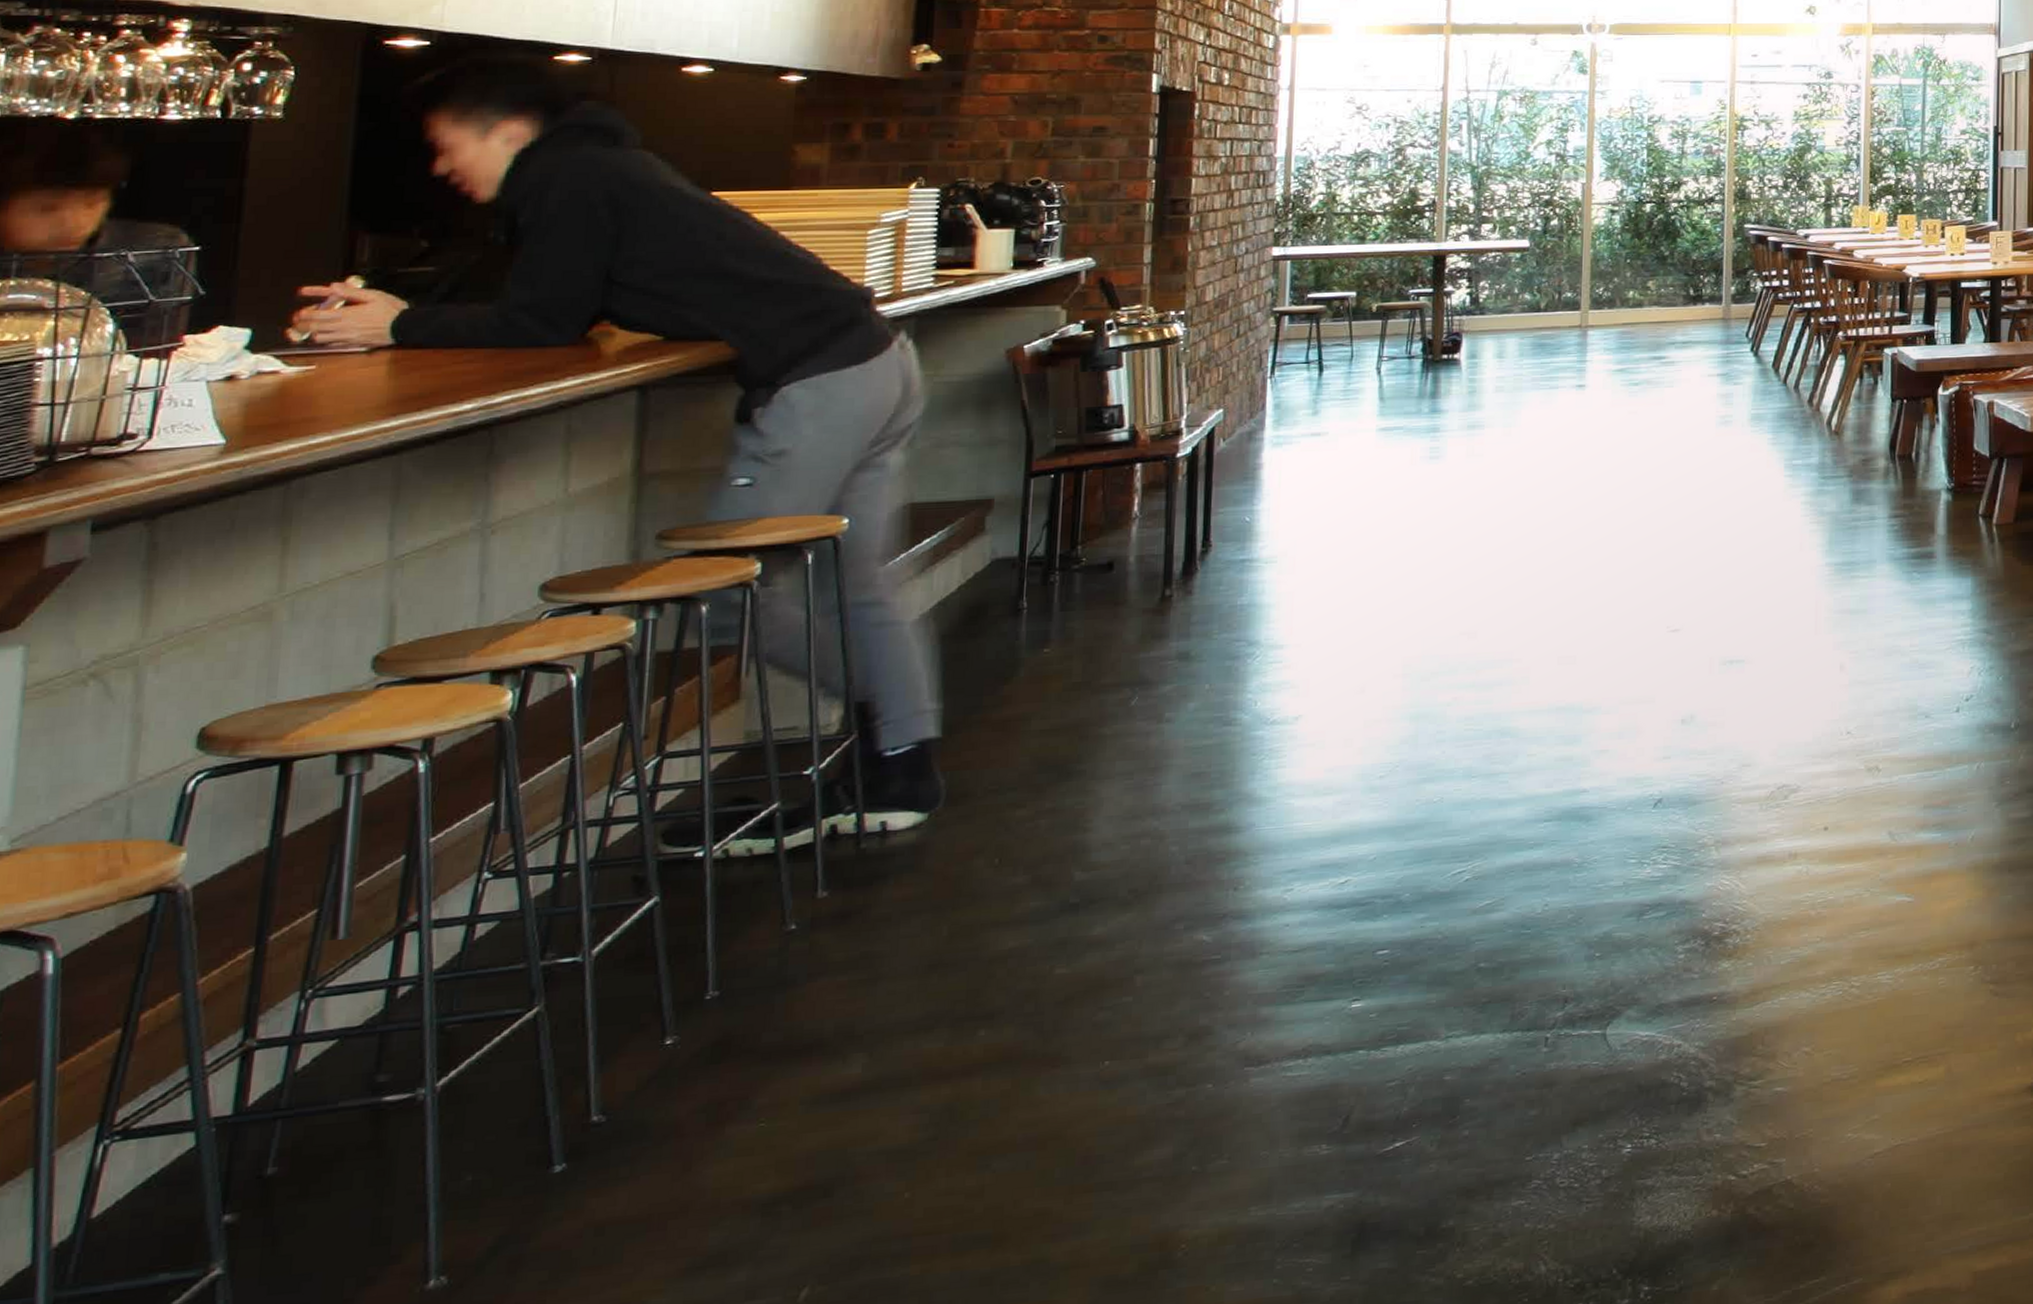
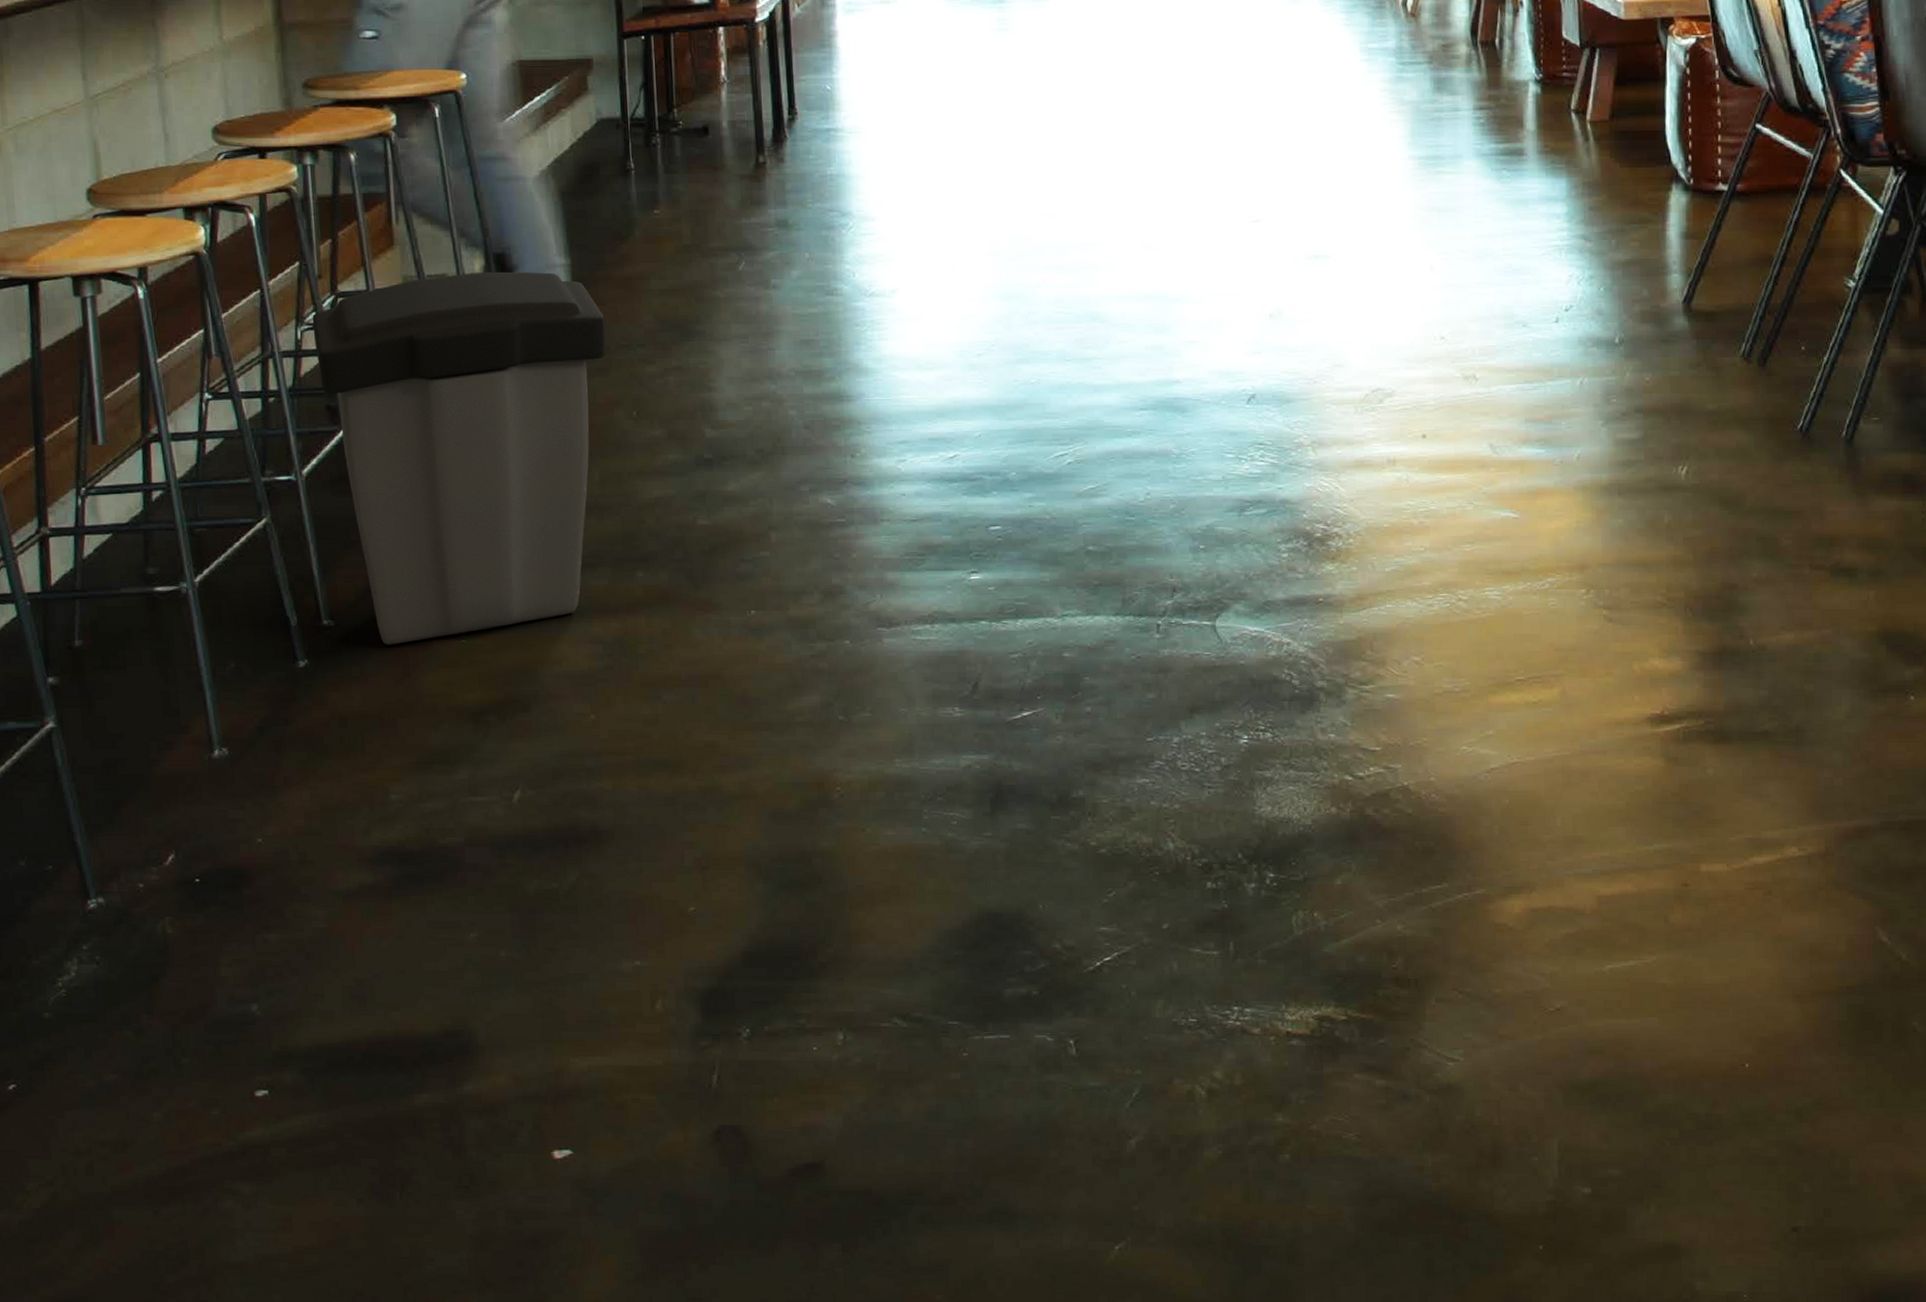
trash can: none [628,719,975,1138] -> present [312,271,607,645]

